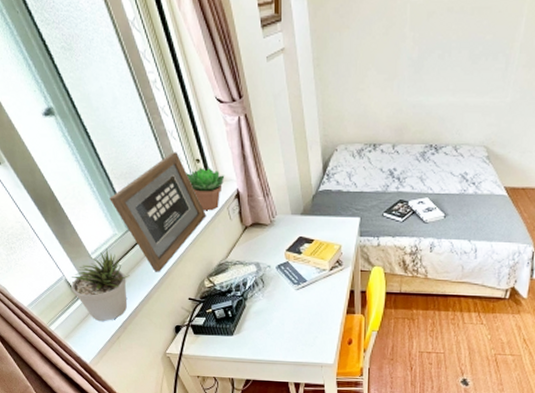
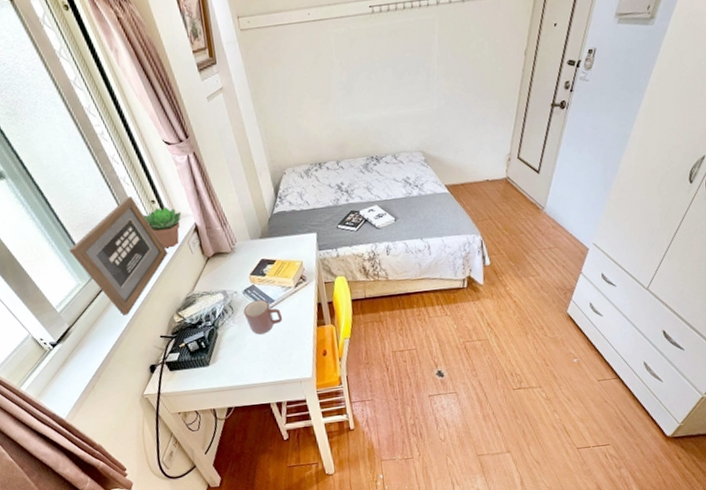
potted plant: present [71,249,130,321] -> none [38,300,99,374]
mug: none [274,277,313,314] -> present [243,299,283,336]

